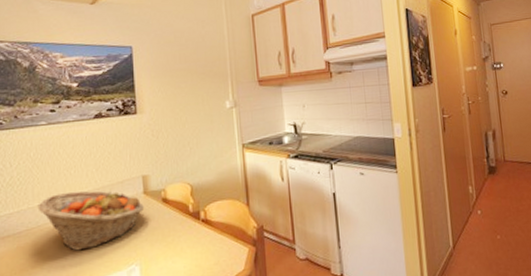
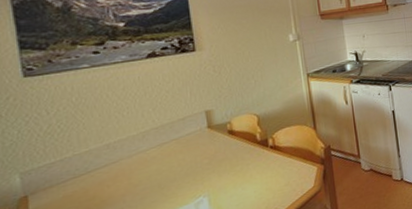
fruit basket: present [37,190,144,251] -> none [85,128,209,192]

